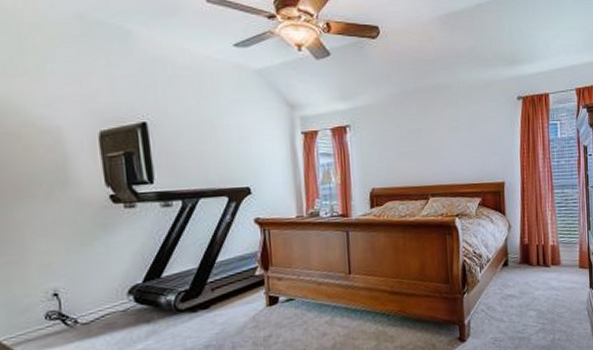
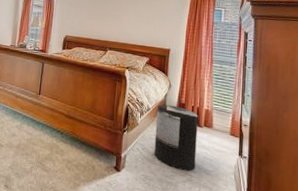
trash can: none [498,249,547,322] -> present [154,104,198,171]

